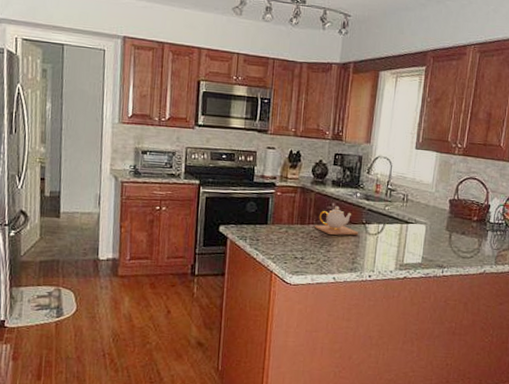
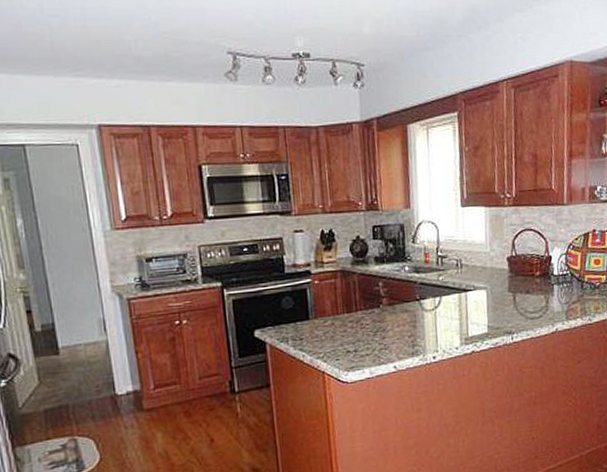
teapot: present [314,206,359,236] -> none [363,285,414,319]

